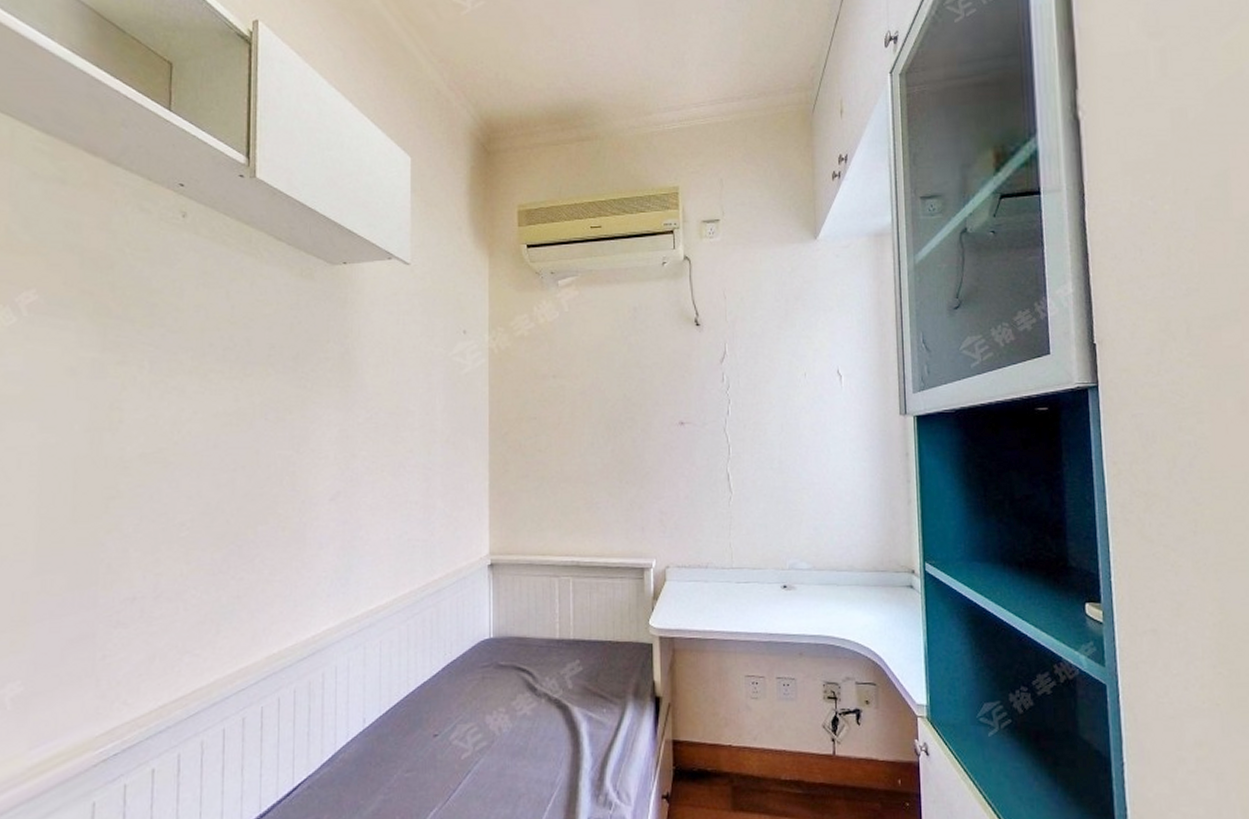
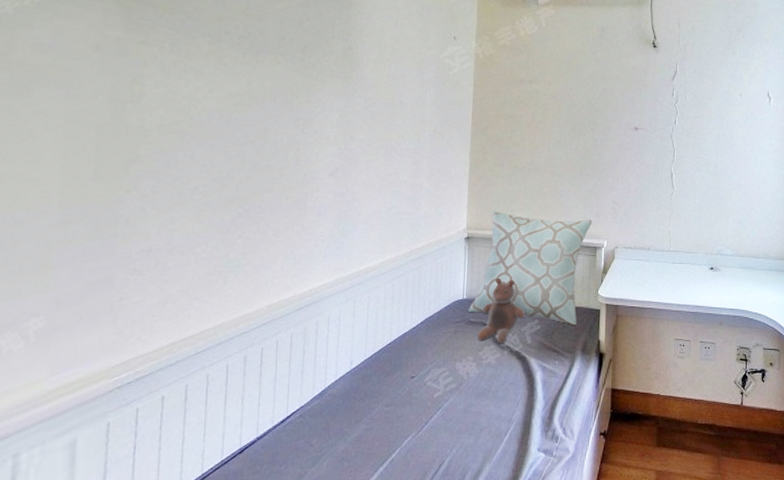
pillow: none [497,531,636,665] -> present [468,211,592,326]
stuffed bear: none [509,611,564,691] -> present [477,277,525,344]

